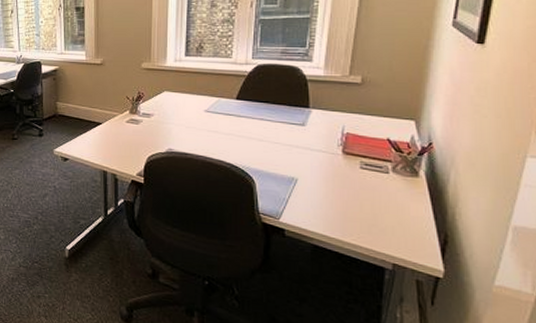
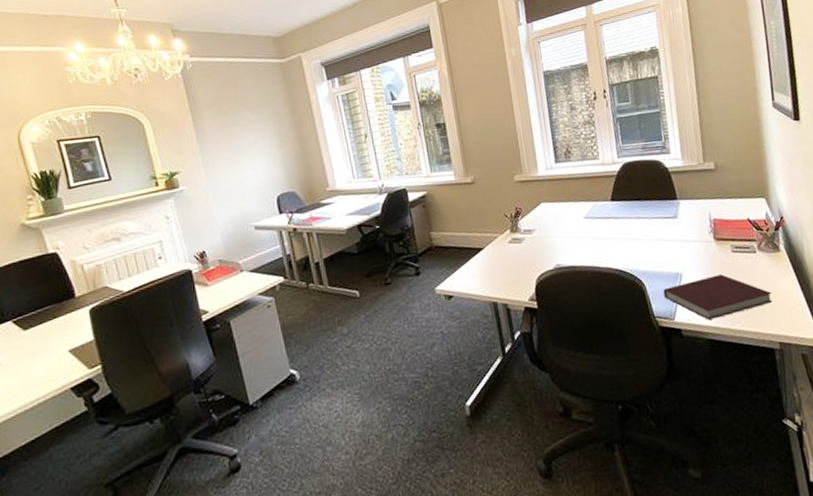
notebook: none [274,187,397,227] -> present [663,274,773,320]

